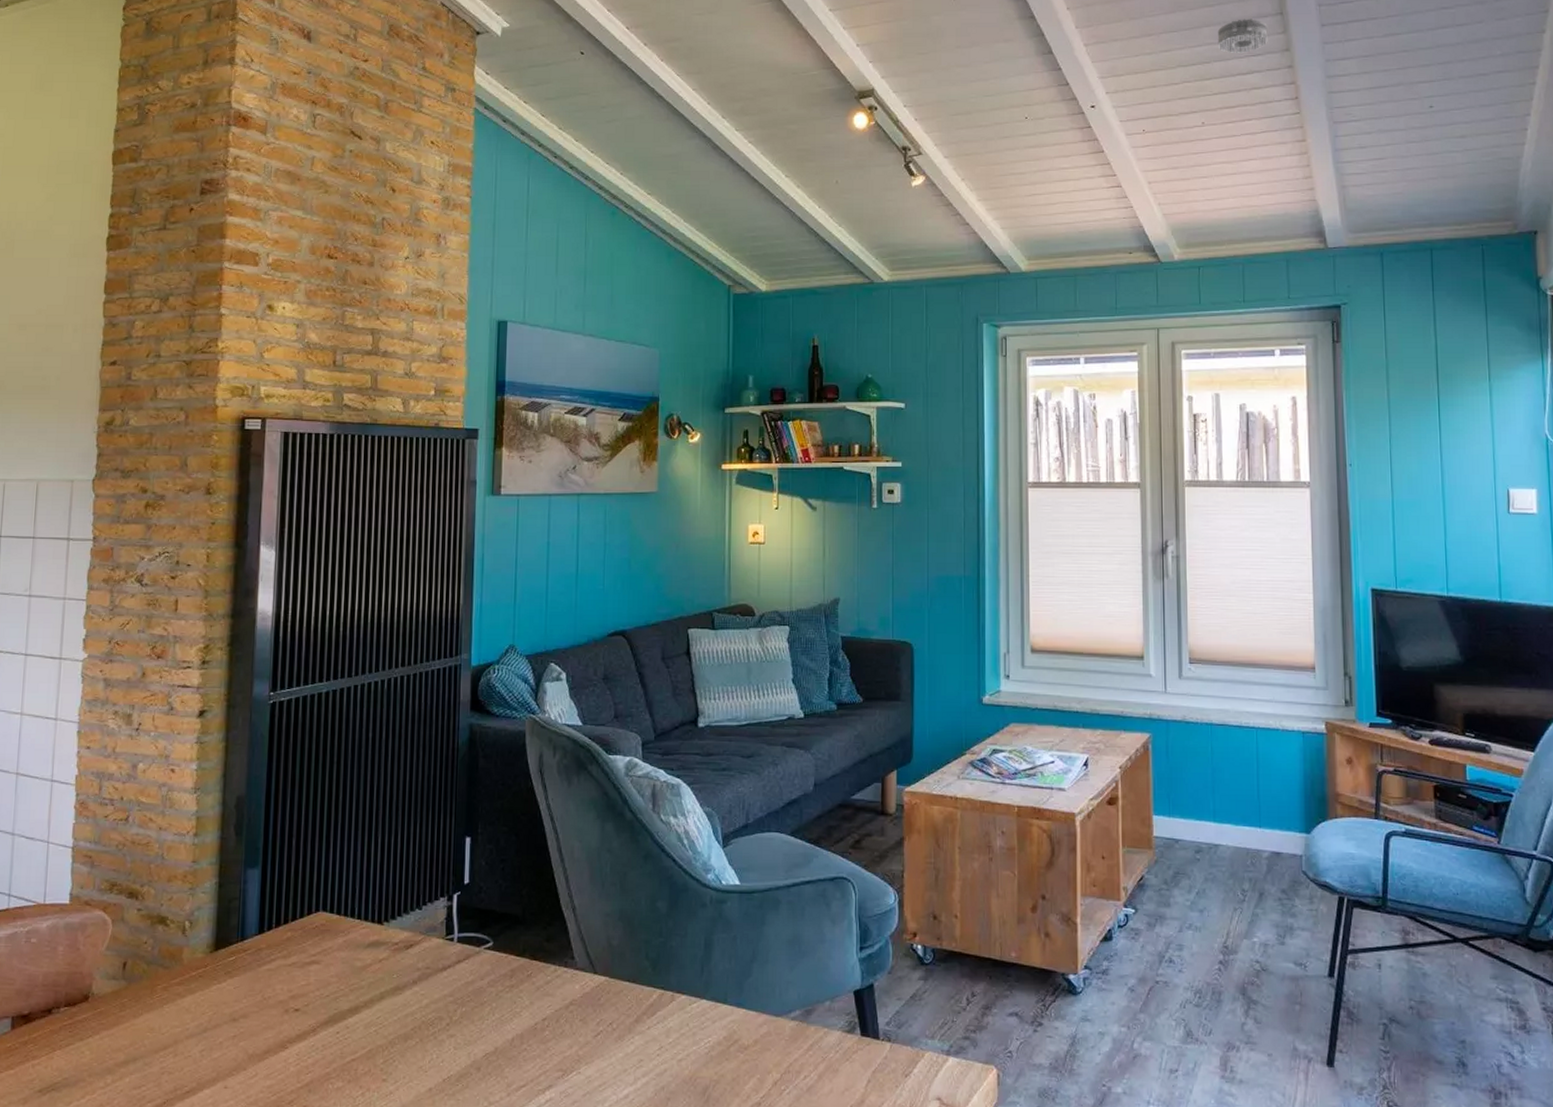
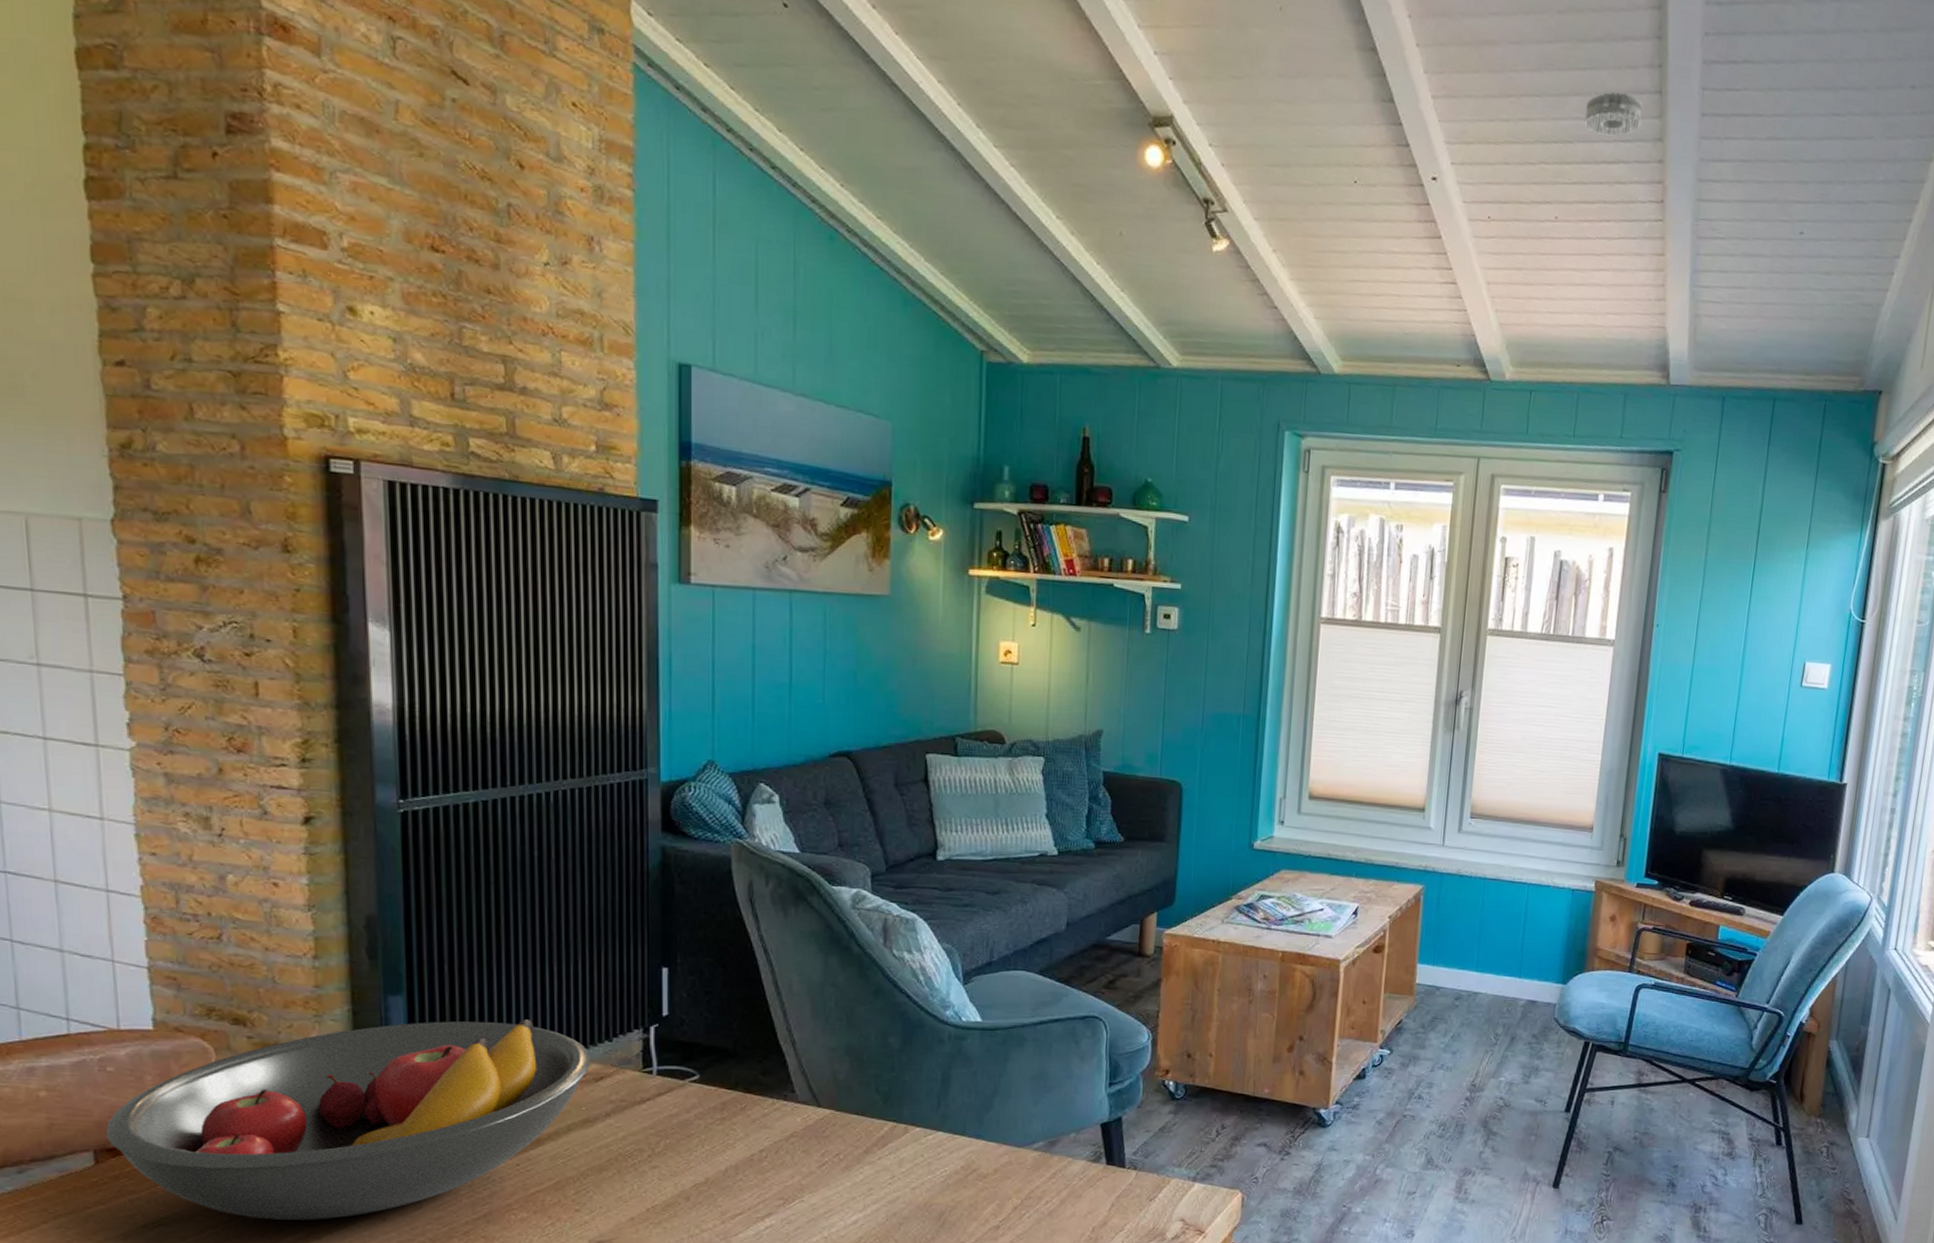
fruit bowl: none [23,889,403,1087] -> present [106,1019,591,1220]

